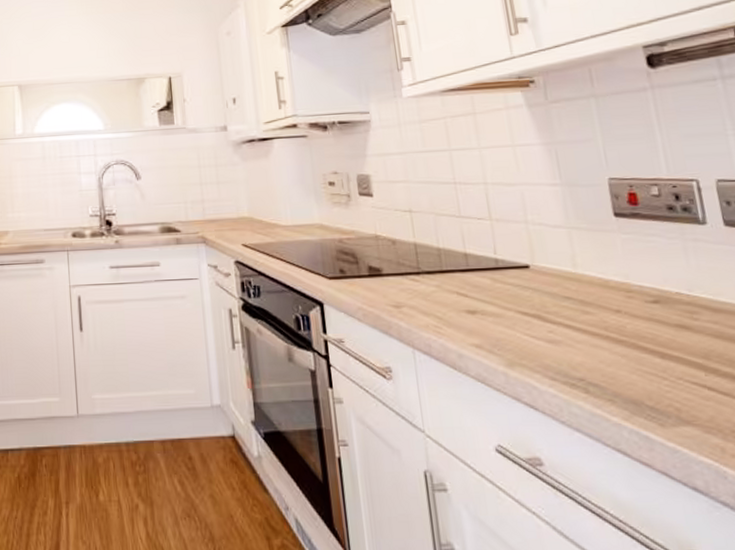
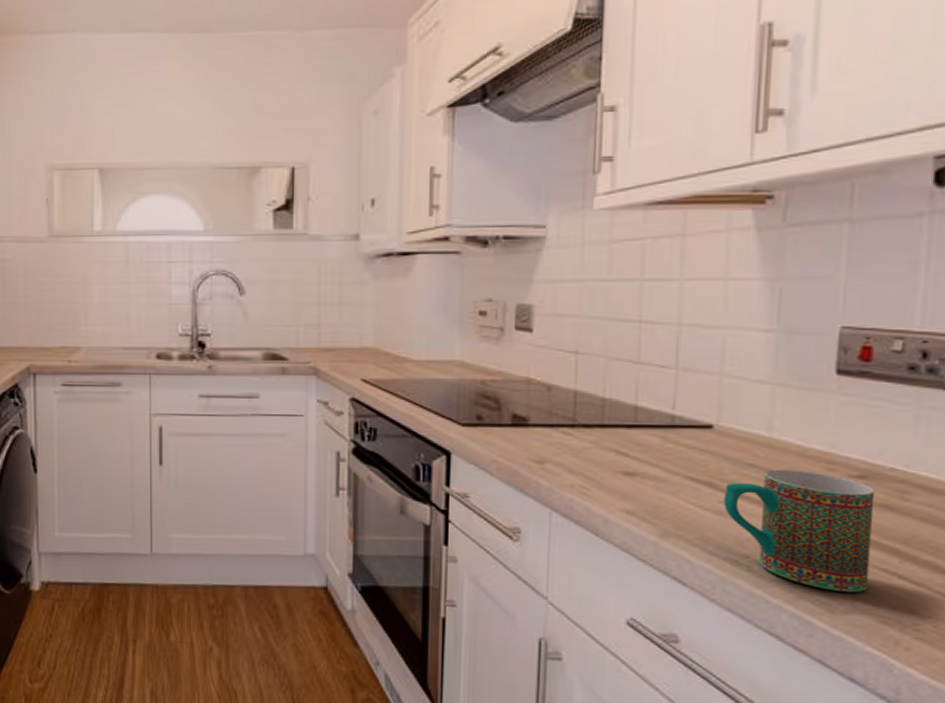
mug: none [551,299,687,406] -> present [723,469,875,592]

